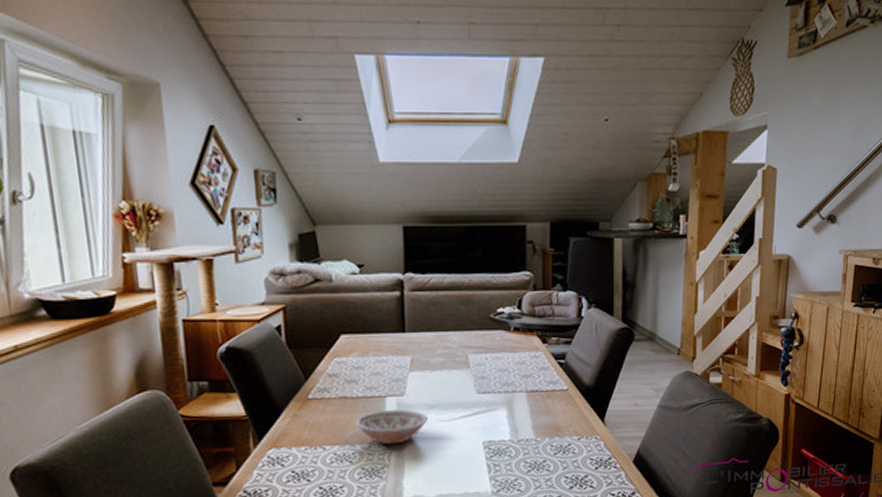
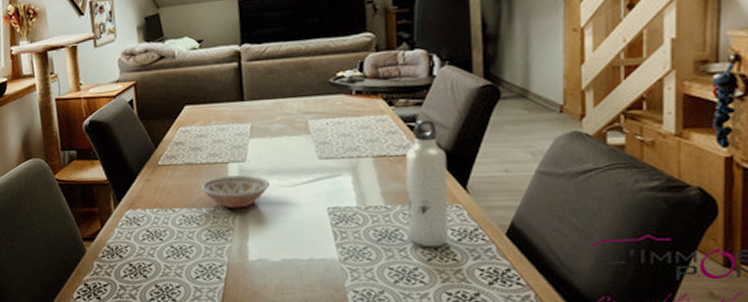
water bottle: none [555,358,589,476] -> present [405,120,449,247]

